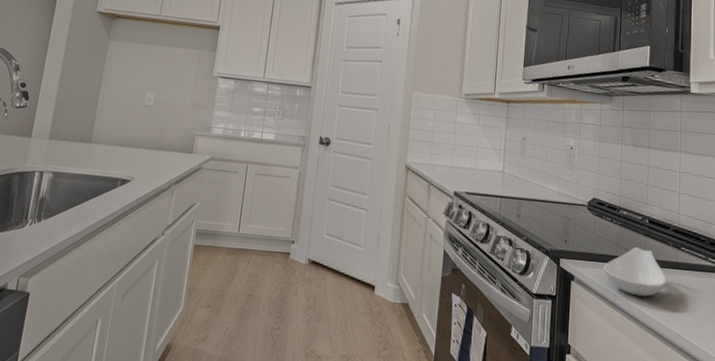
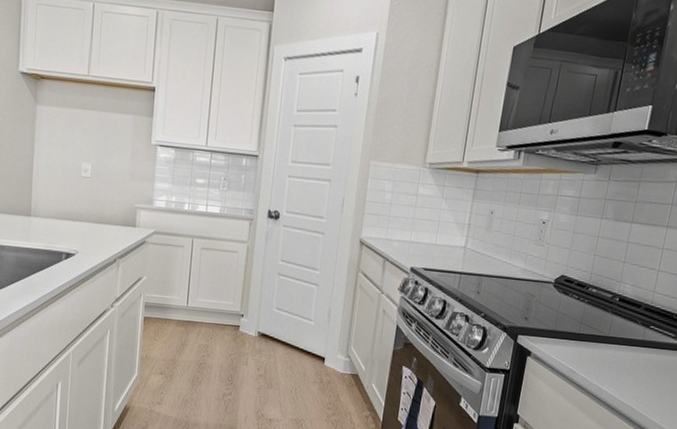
spoon rest: present [603,247,667,297] -> none [563,325,630,373]

